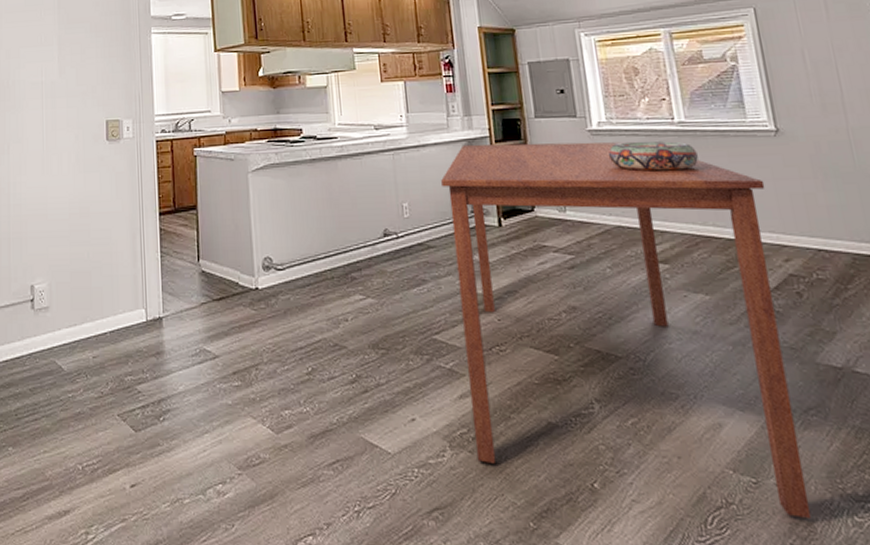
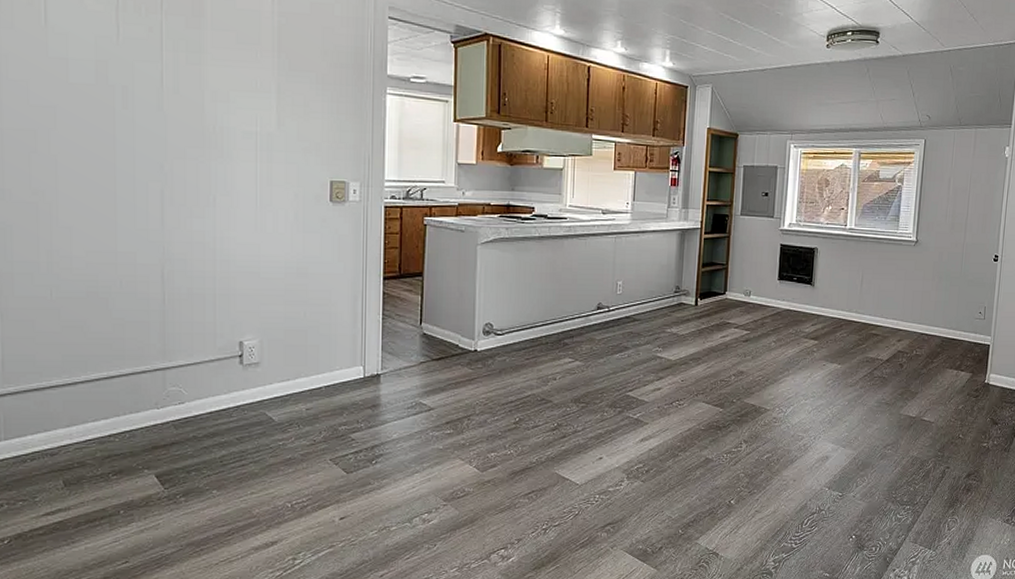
dining table: present [441,141,812,520] -> none [647,234,899,518]
decorative bowl: present [608,141,698,172] -> none [791,241,857,268]

